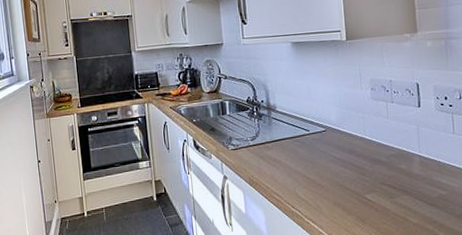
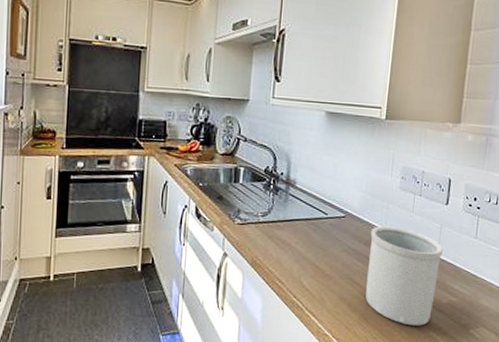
utensil holder: none [352,133,425,222] -> present [365,225,443,326]

